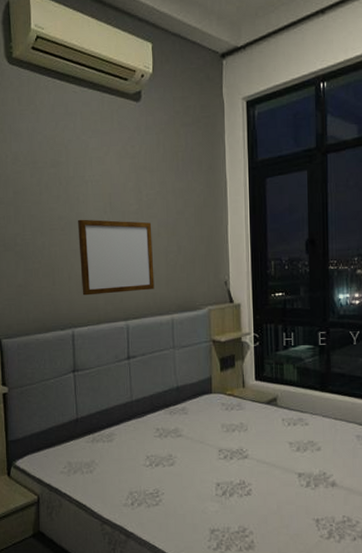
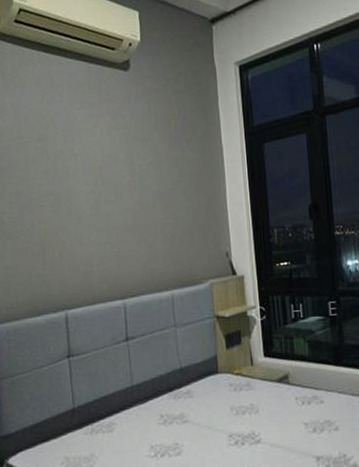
writing board: present [78,219,155,296] -> none [68,194,152,275]

